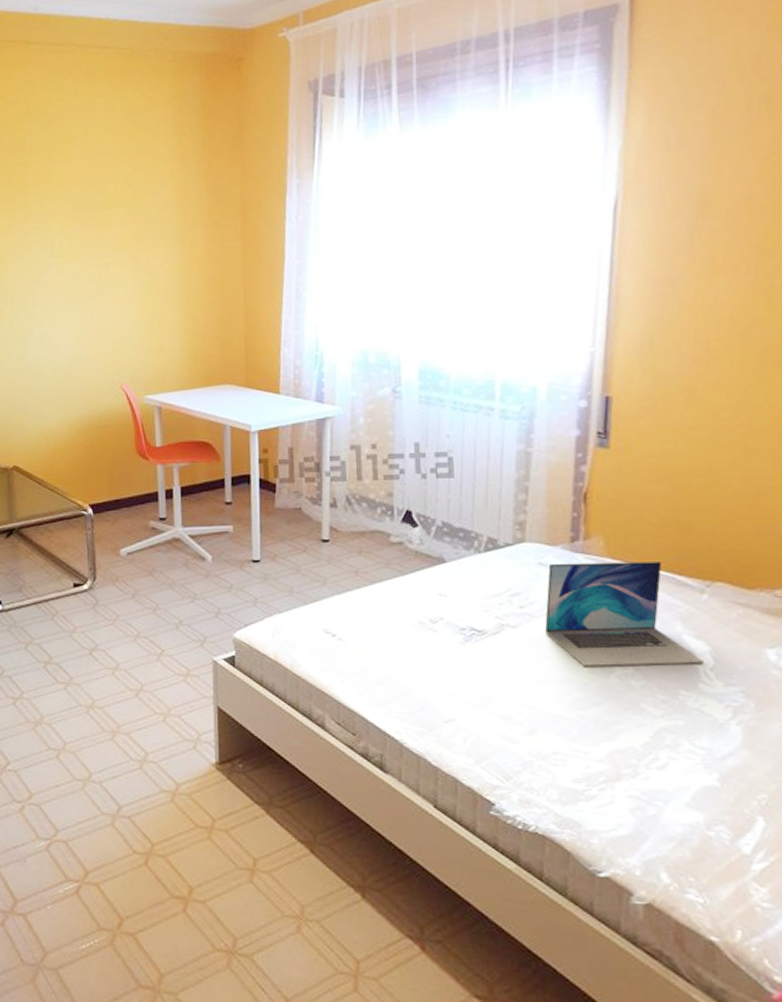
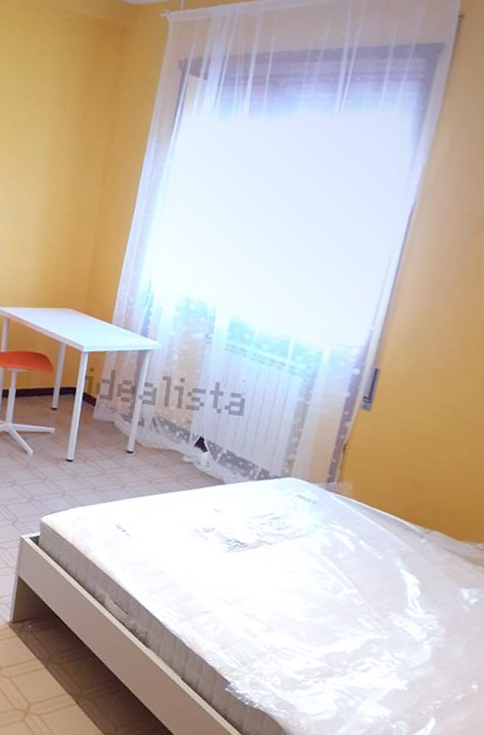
laptop: present [545,560,703,667] -> none [294,497,413,594]

